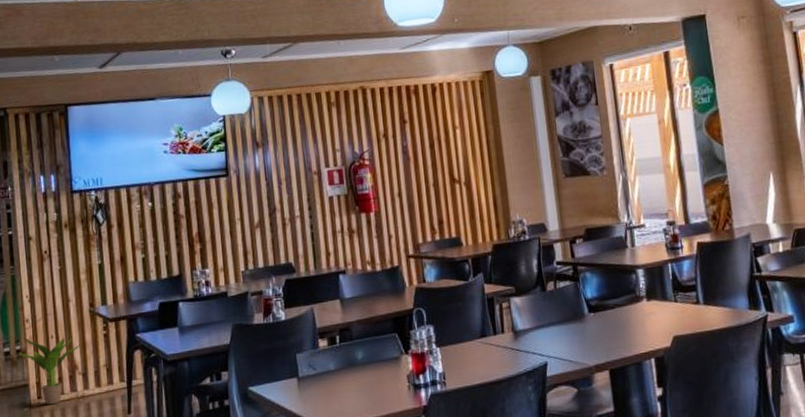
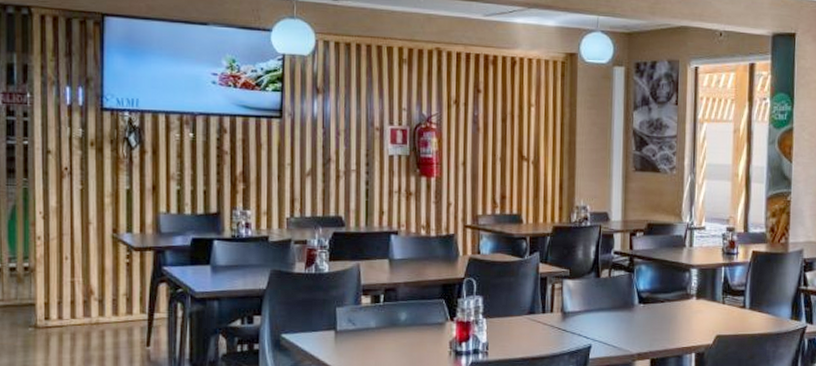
potted plant: present [18,337,81,405] -> none [26,255,100,328]

